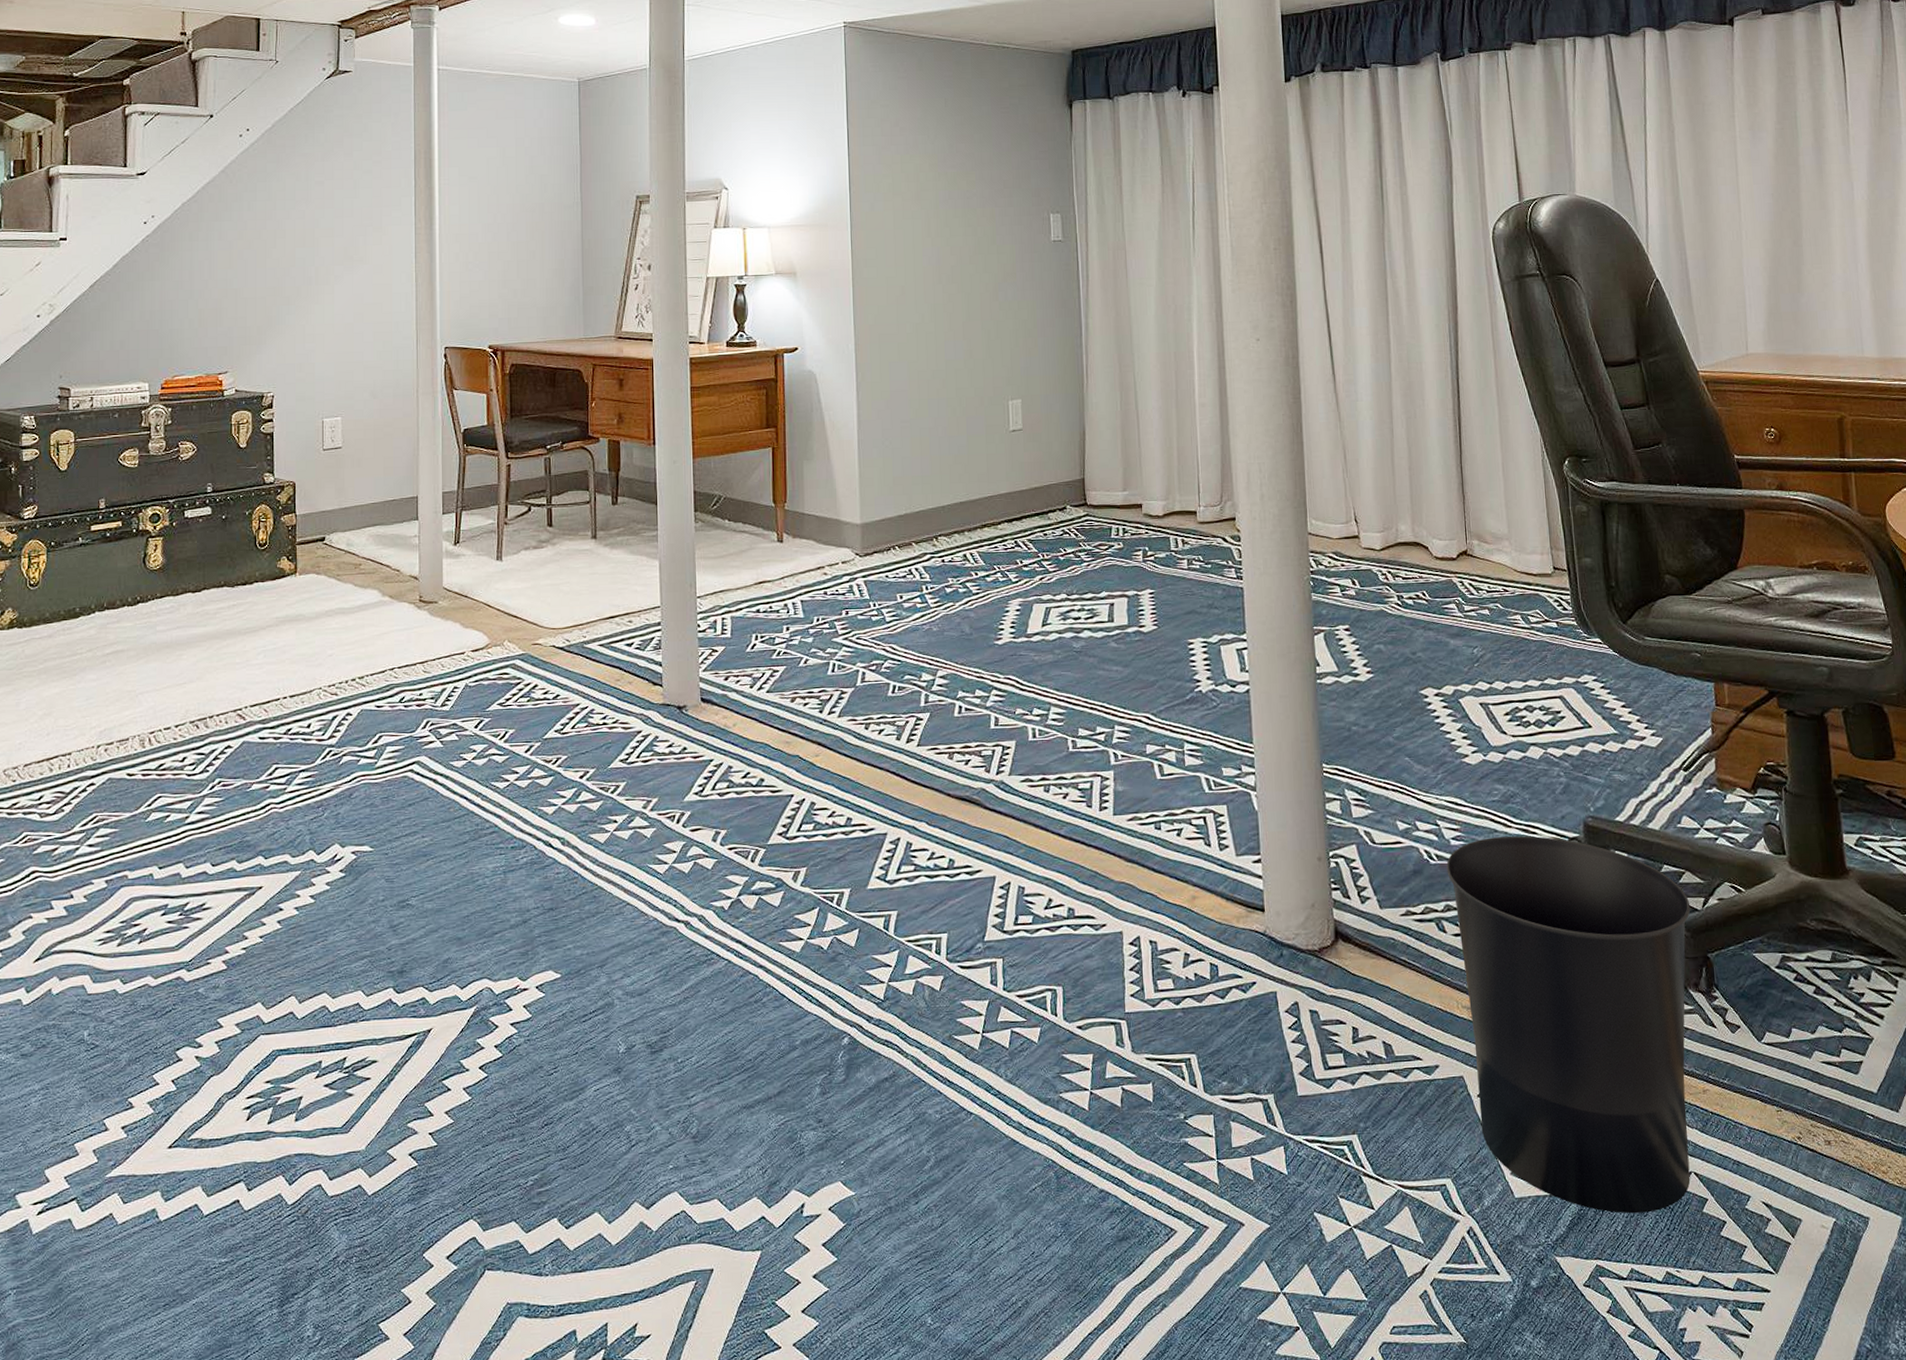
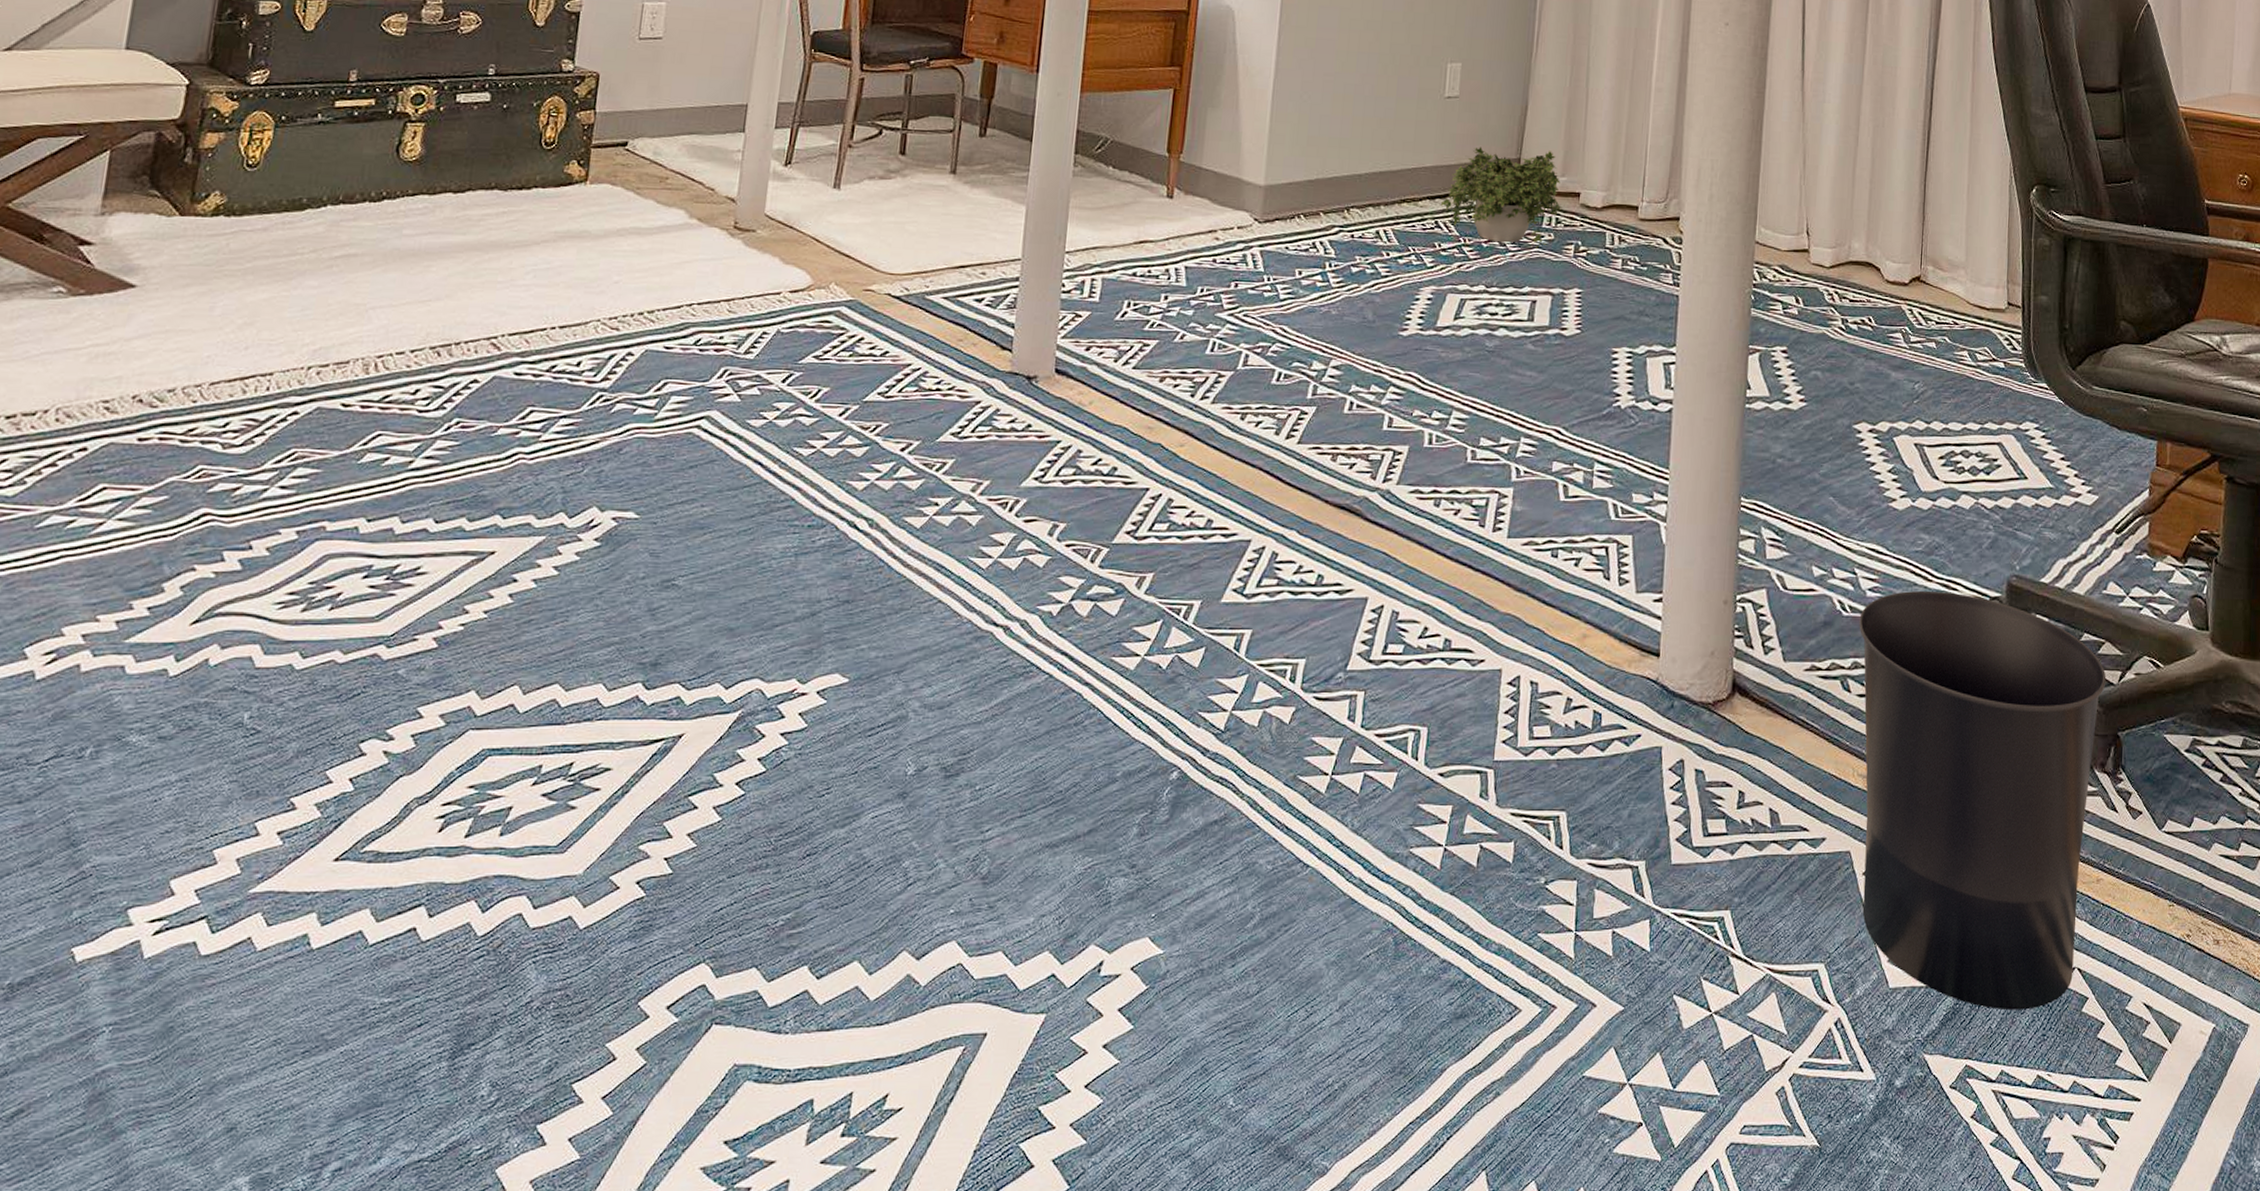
potted plant: none [1017,469,1127,558] -> present [1440,147,1562,250]

